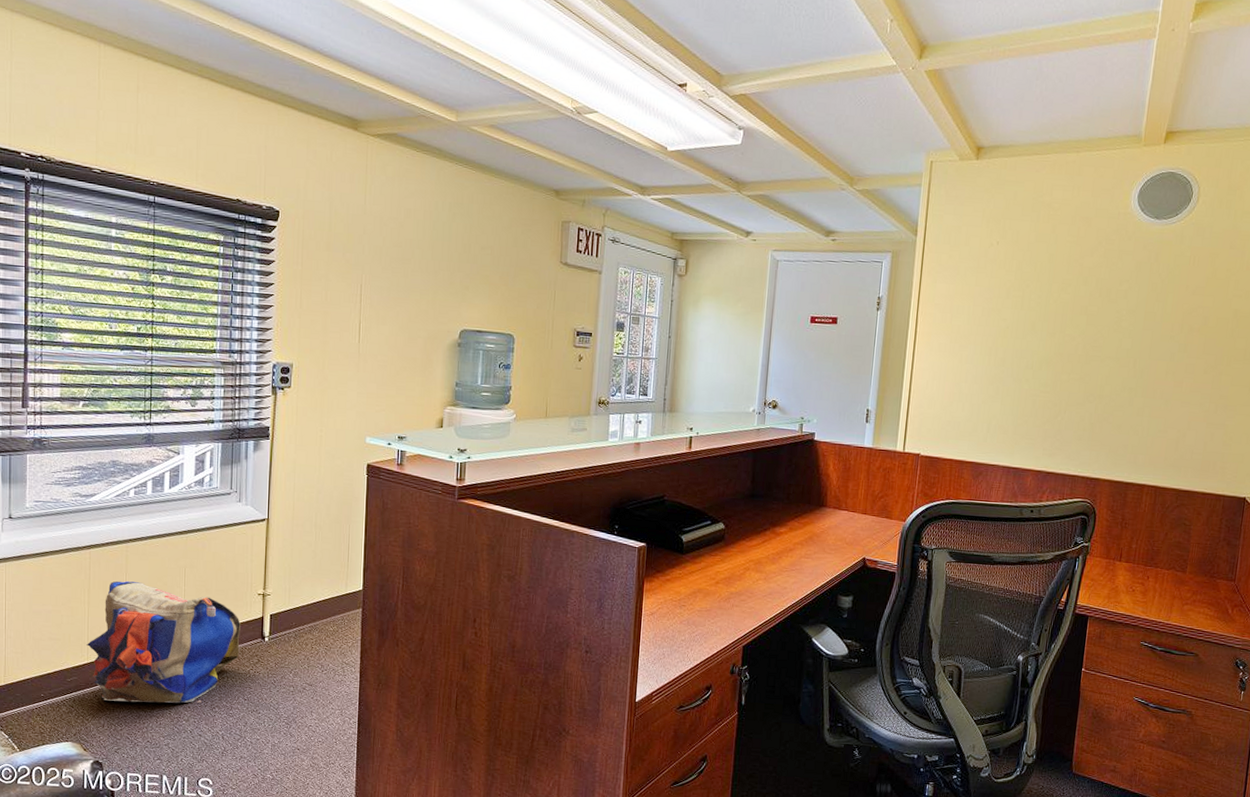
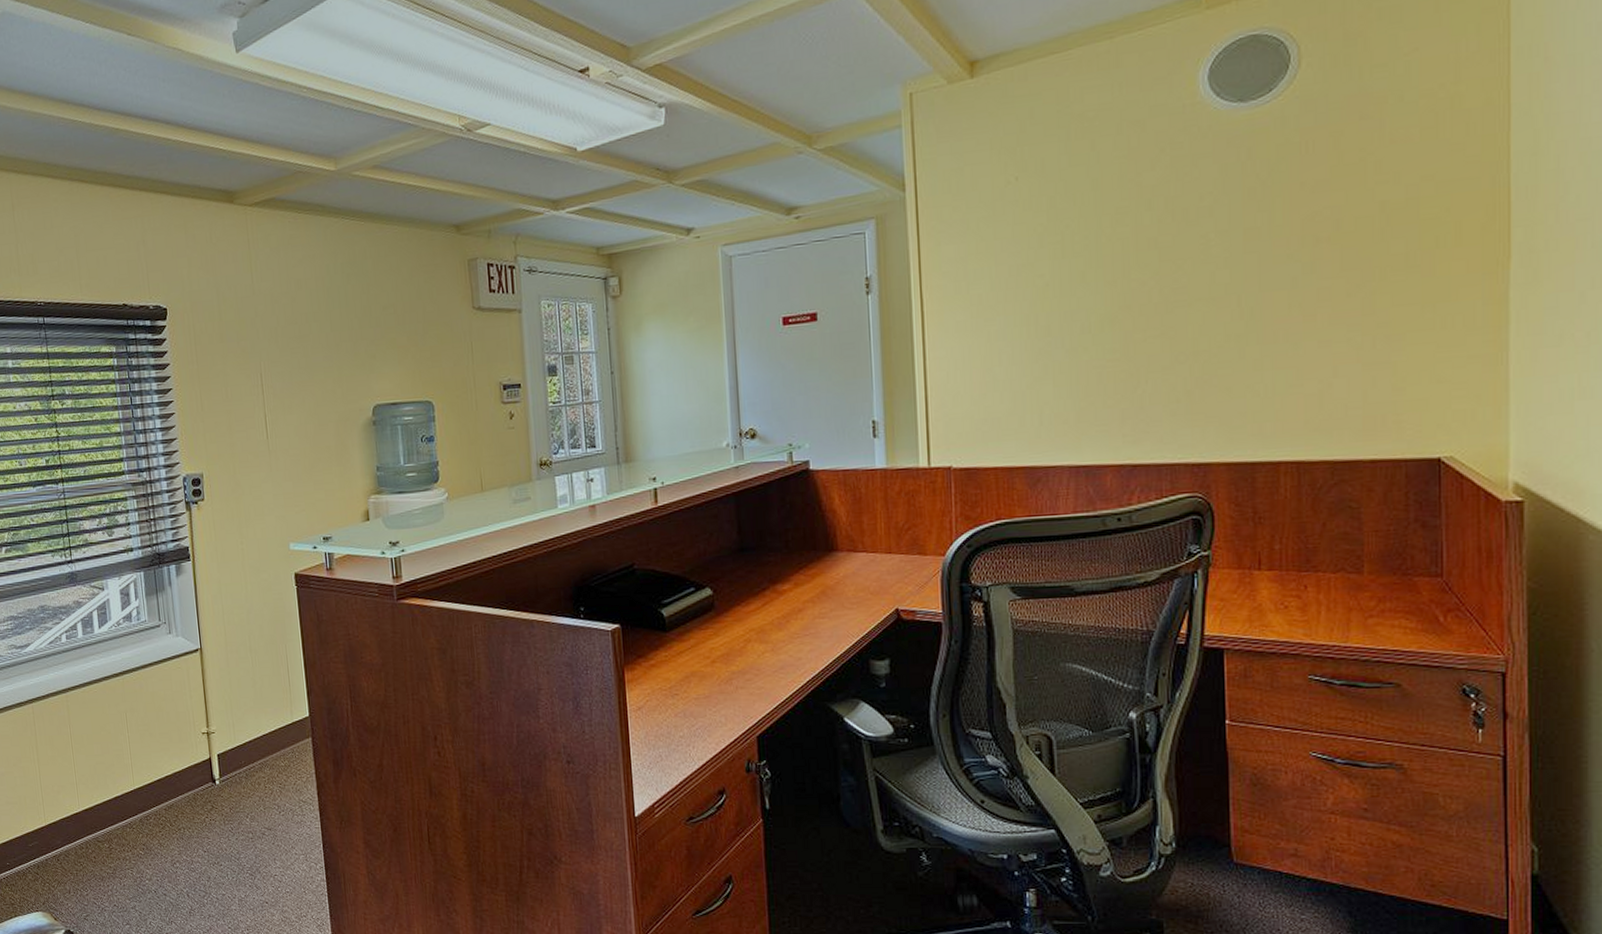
backpack: present [86,581,240,703] -> none [42,733,192,864]

